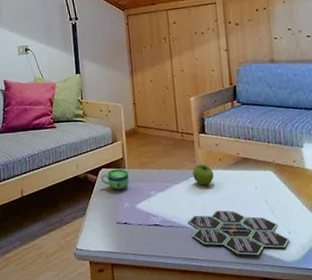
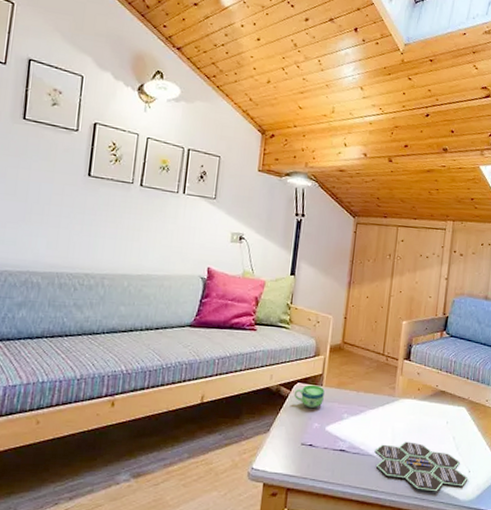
fruit: present [192,164,214,185] -> none [389,391,410,414]

